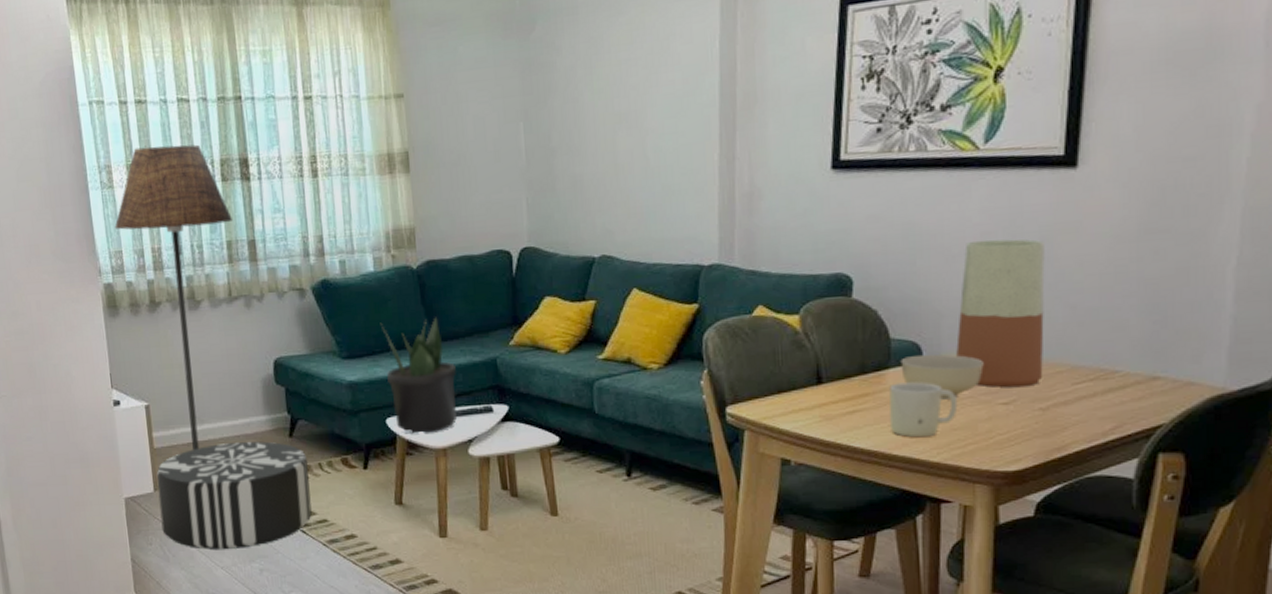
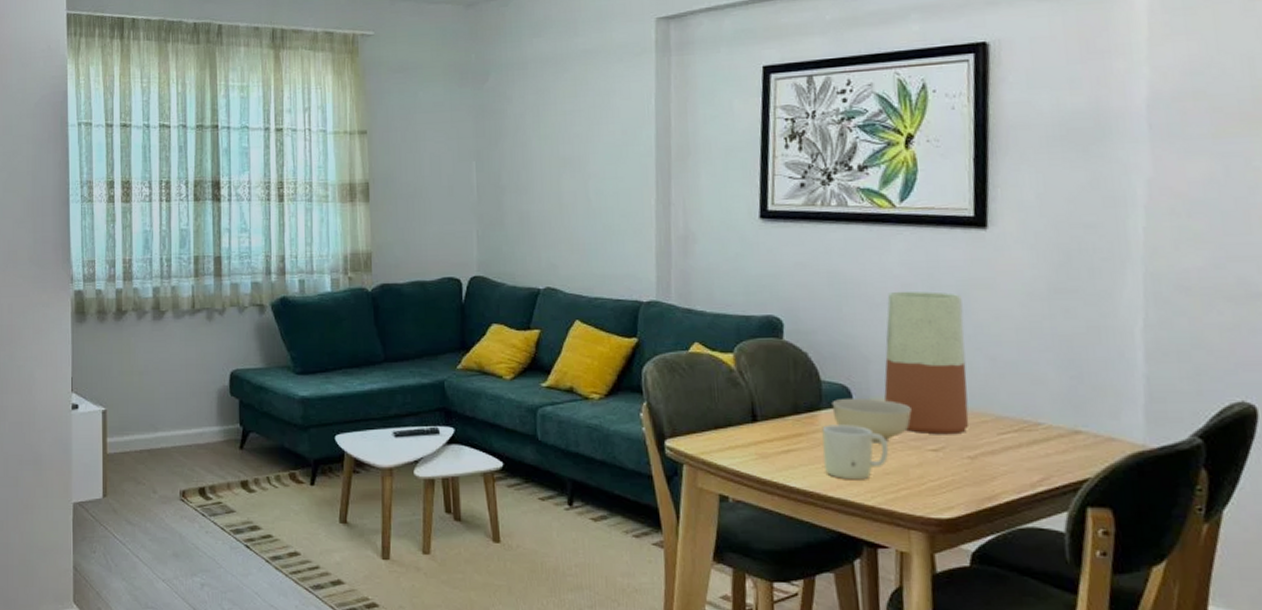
floor lamp: present [114,144,232,451] -> none [90,166,201,458]
pouf: present [156,441,312,549] -> none [106,452,257,561]
planter: present [380,317,457,434] -> none [334,338,405,452]

